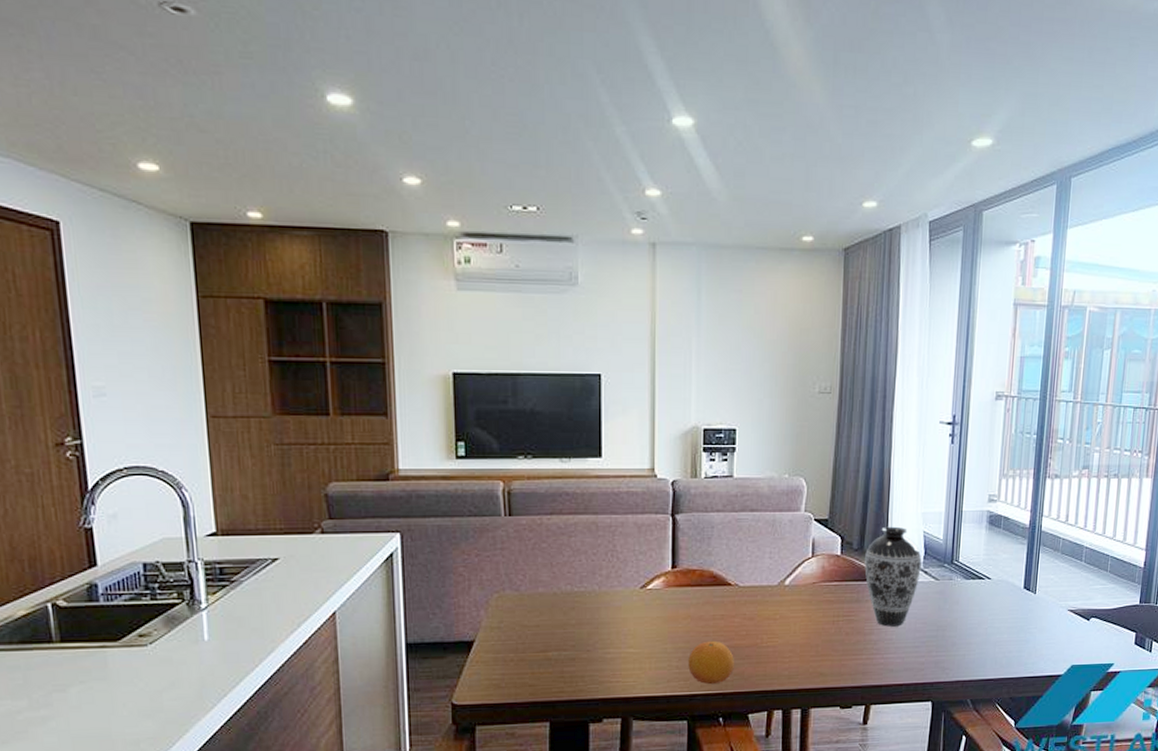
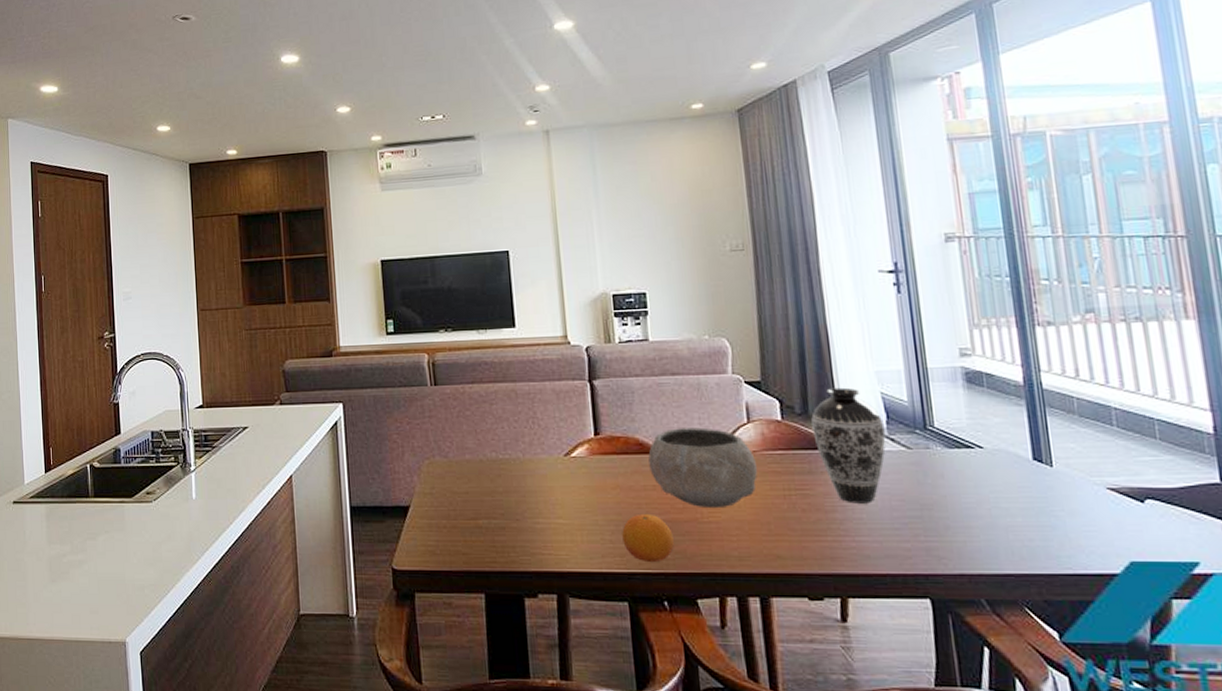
bowl: none [720,561,815,635] -> present [648,427,758,509]

